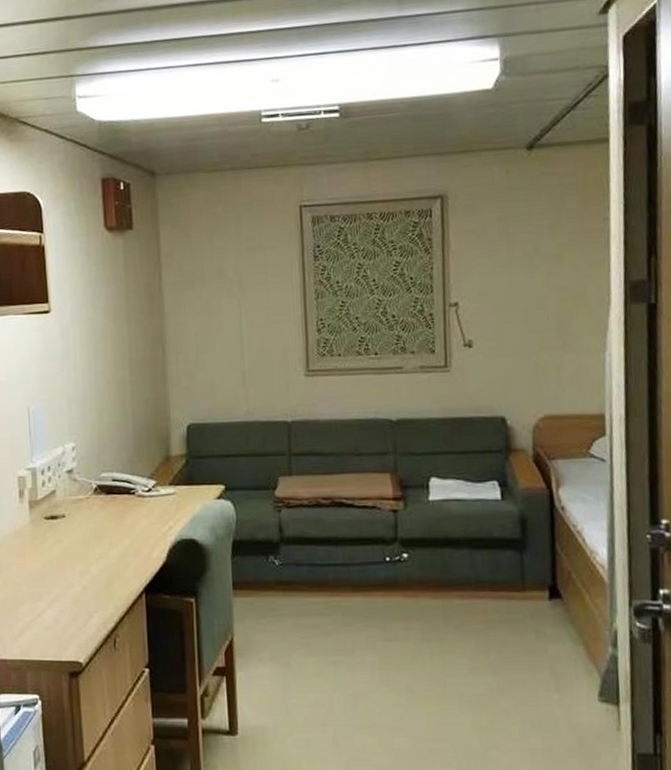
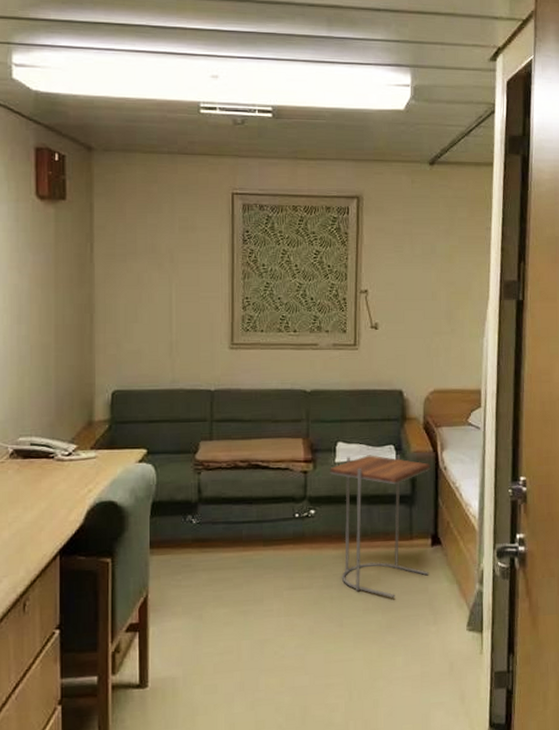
side table: none [423,492,548,658] -> present [330,455,431,599]

